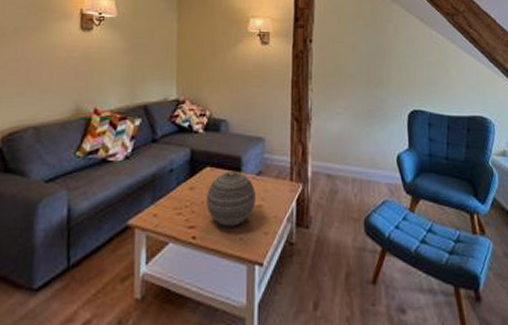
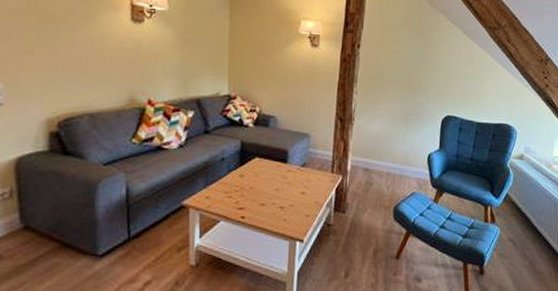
decorative orb: present [206,170,256,227] -> none [255,162,300,209]

